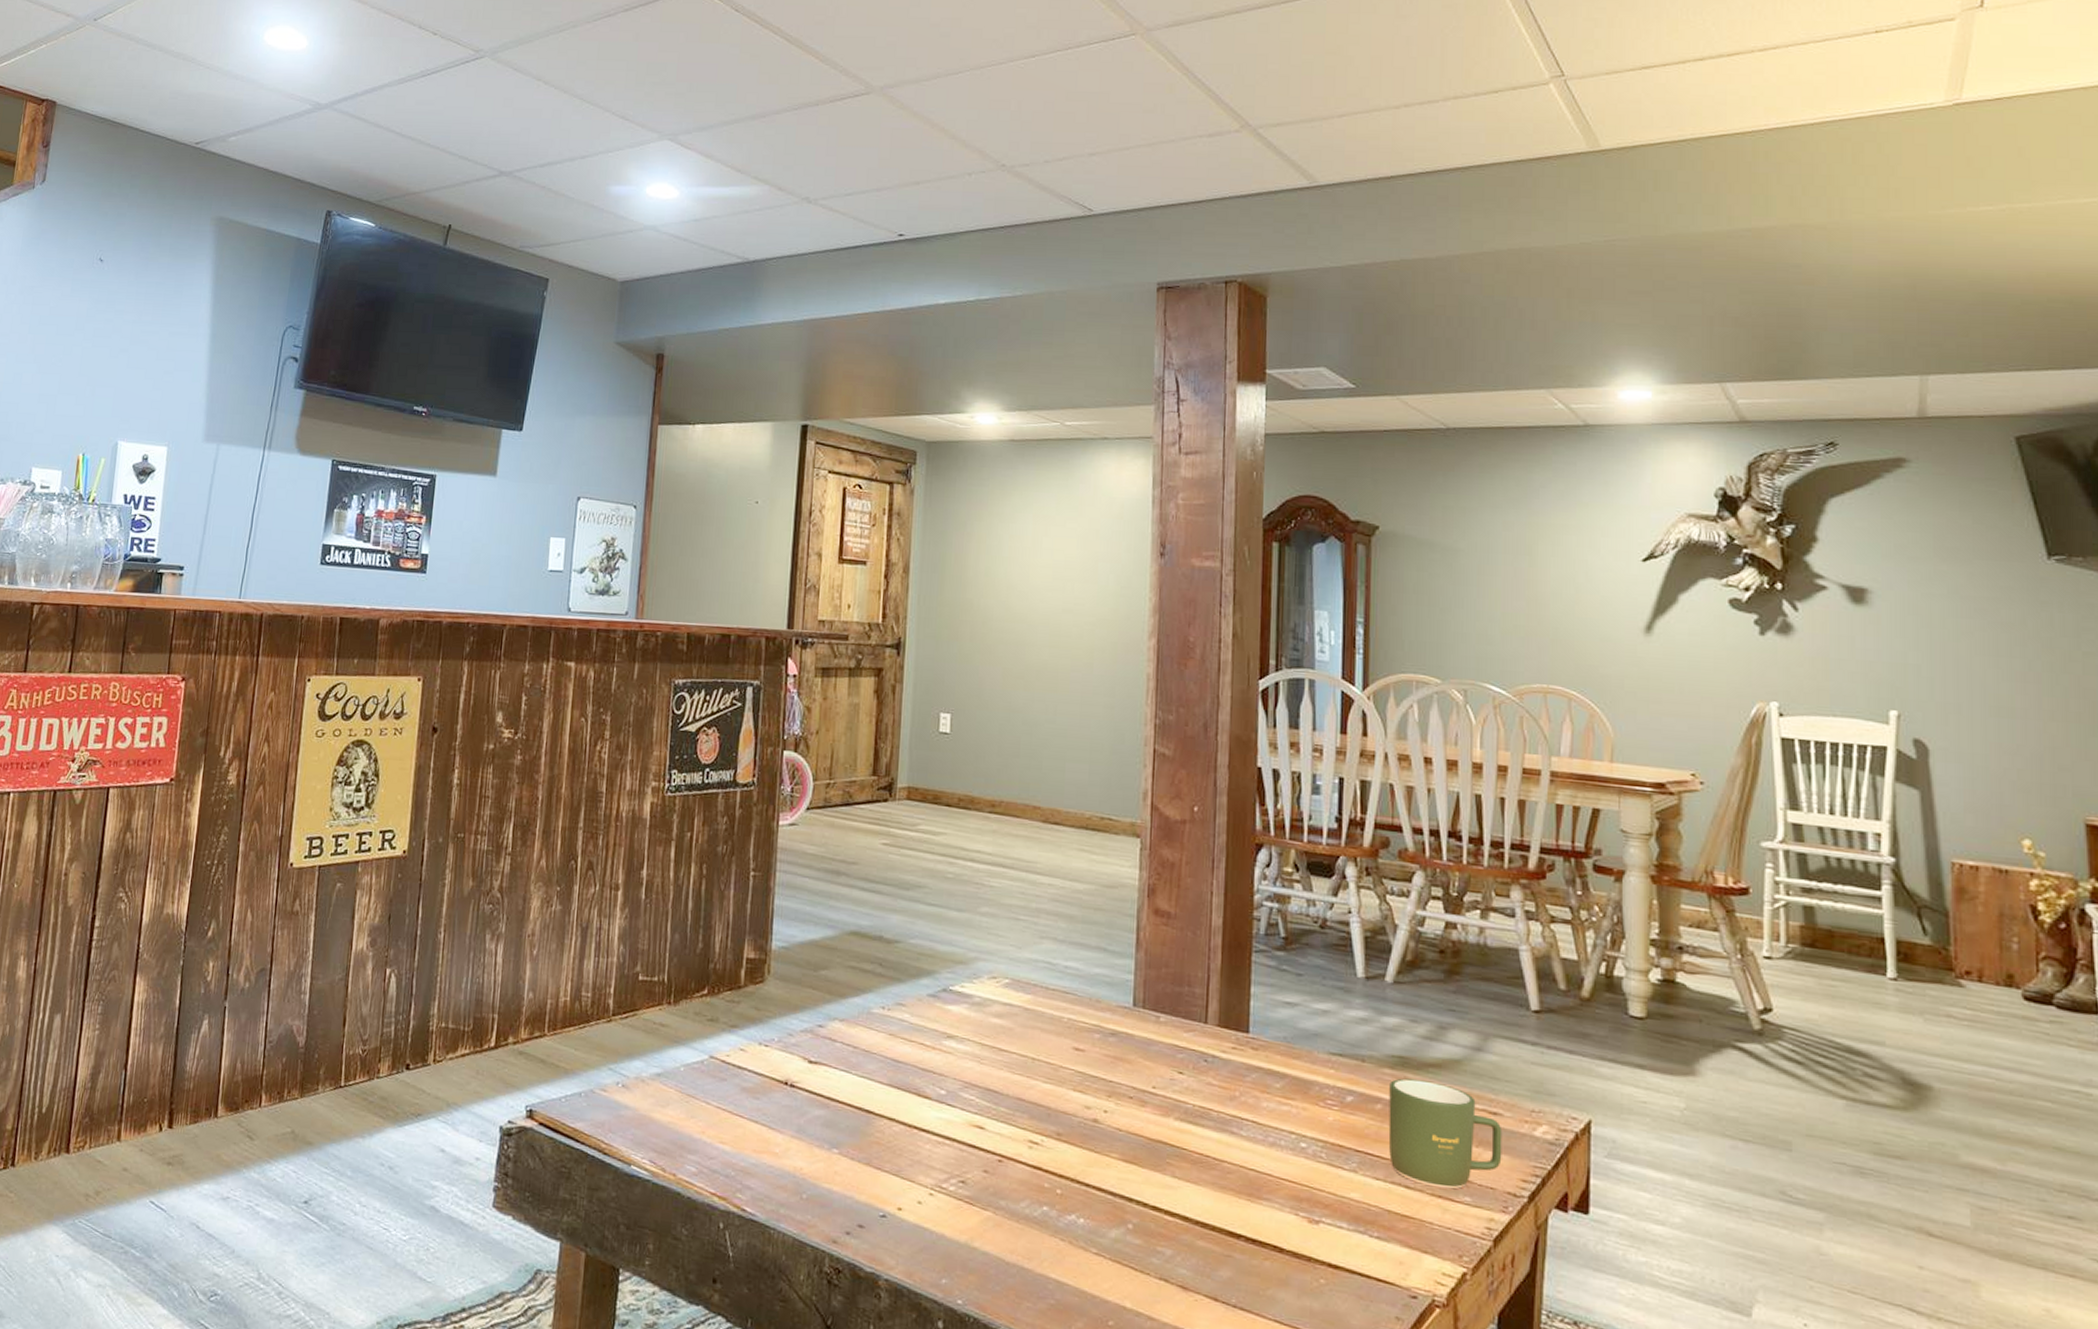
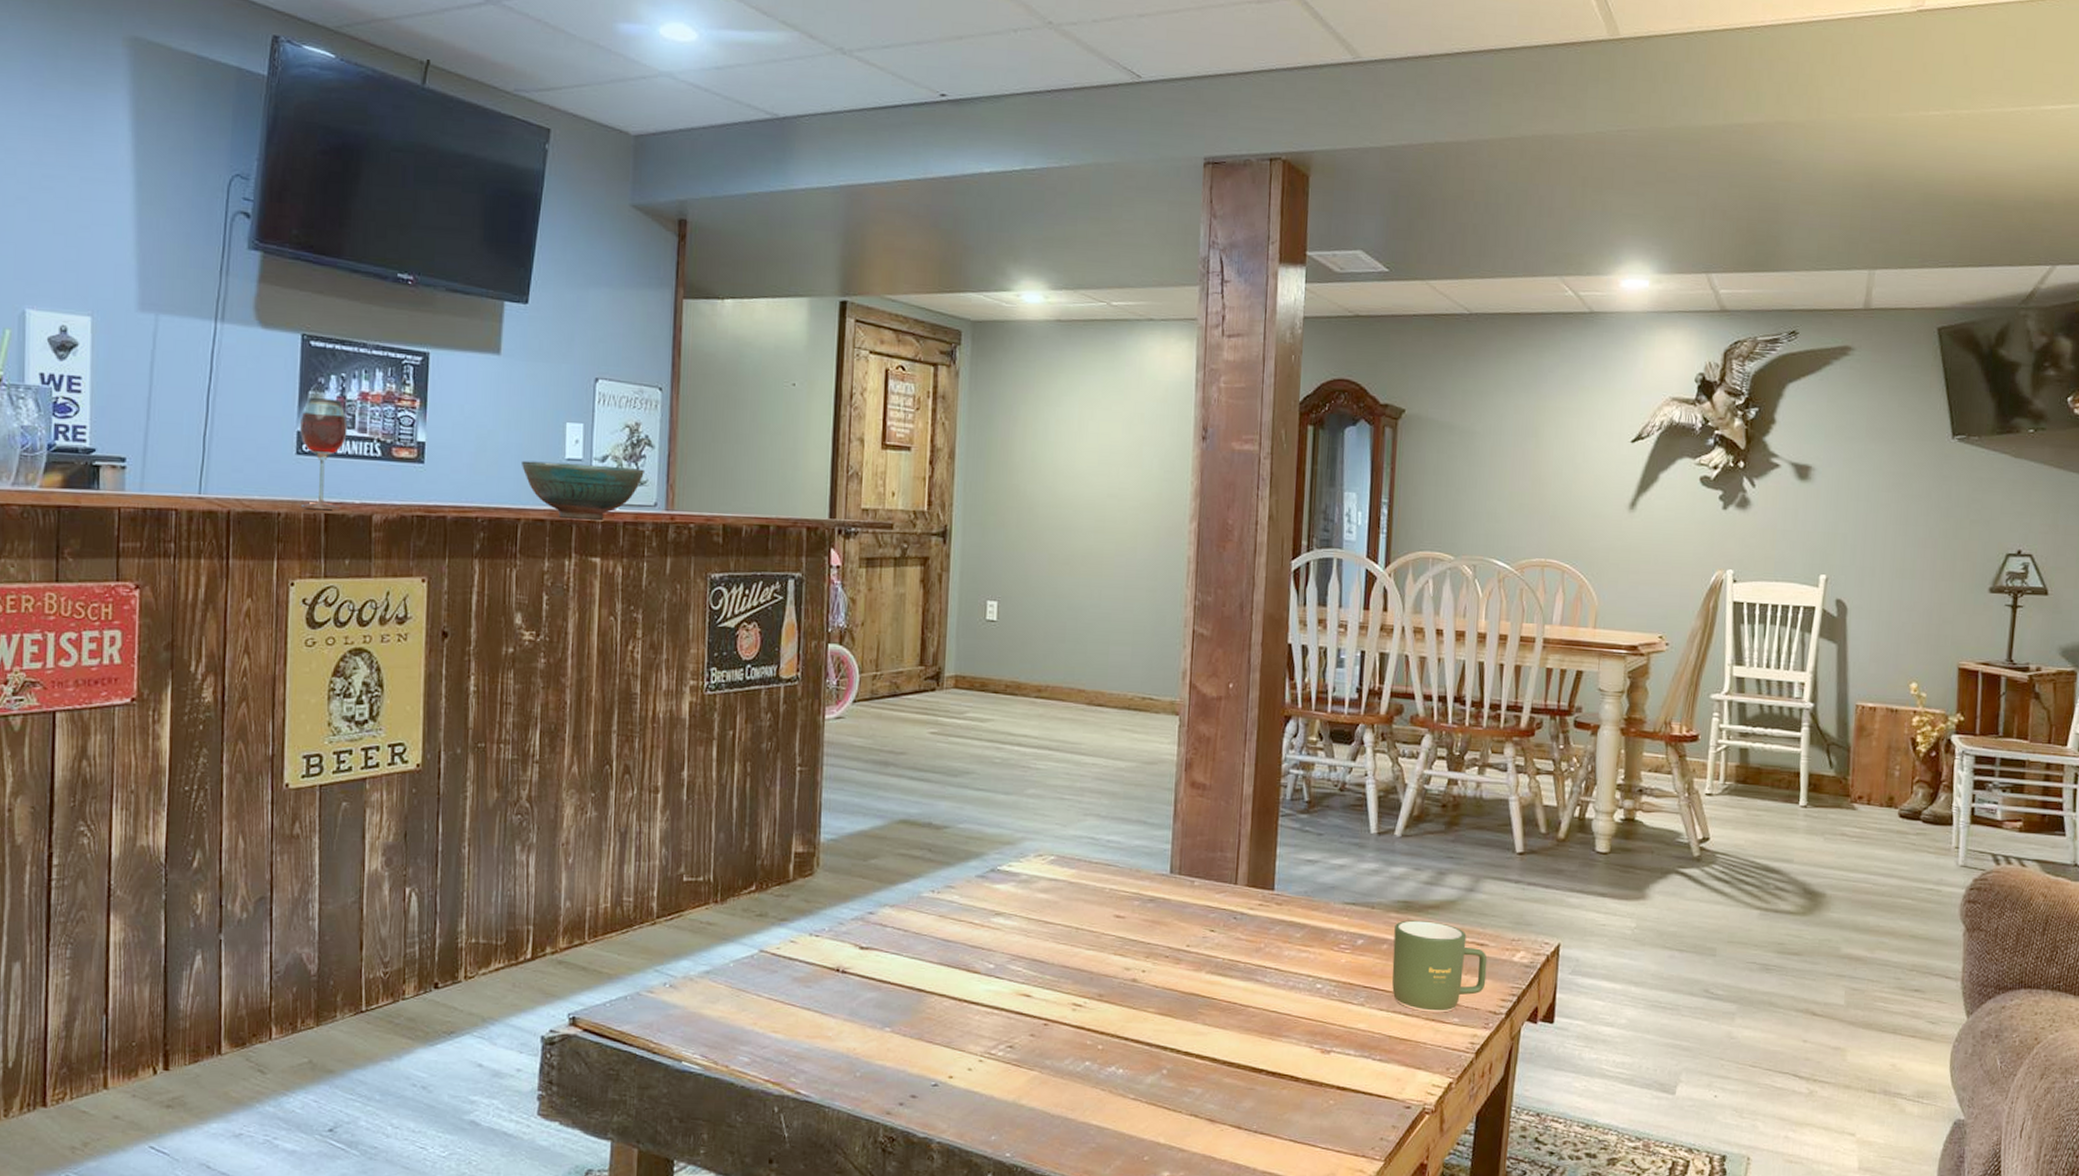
wineglass: none [320,515,365,615] -> present [300,398,348,511]
bowl: none [509,571,618,628] -> present [520,460,644,521]

